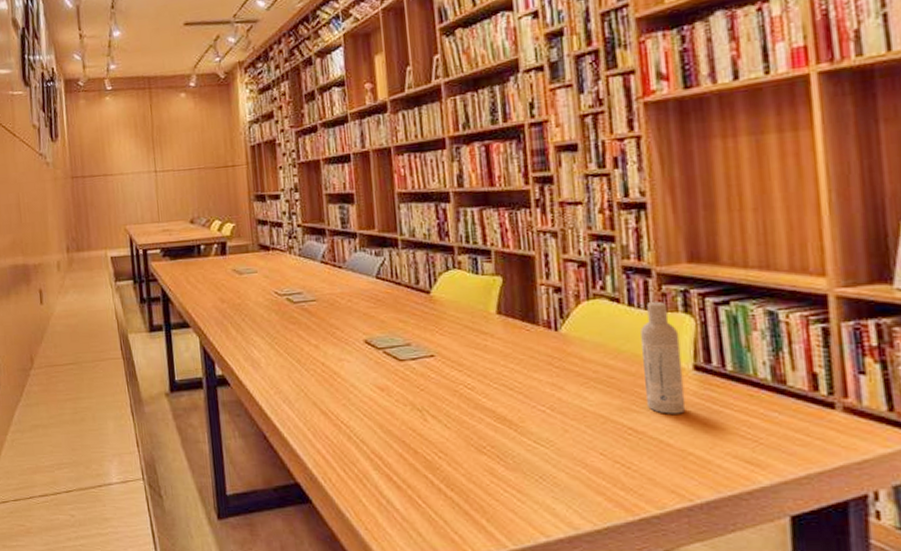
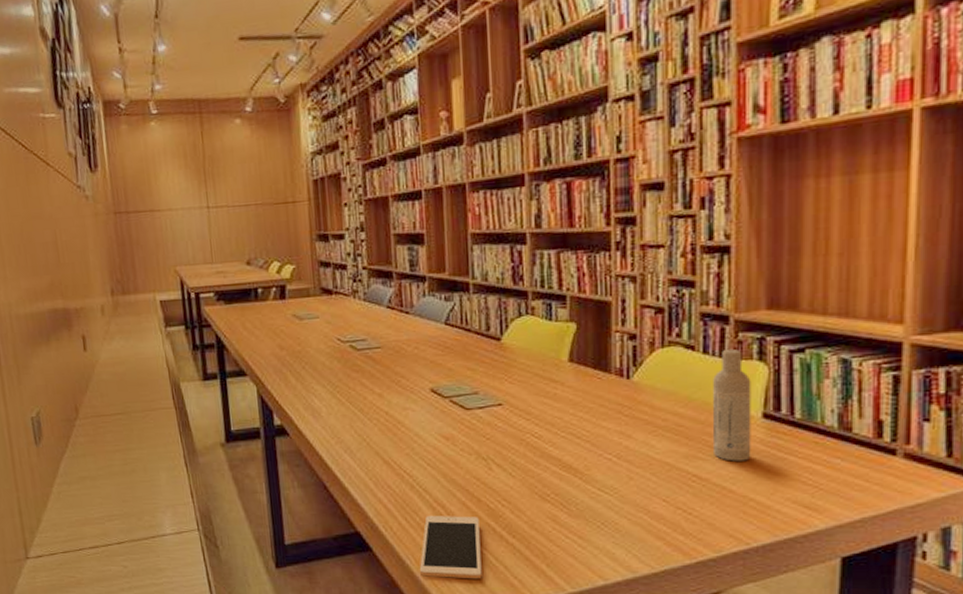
cell phone: none [359,467,422,534] -> present [419,516,482,579]

